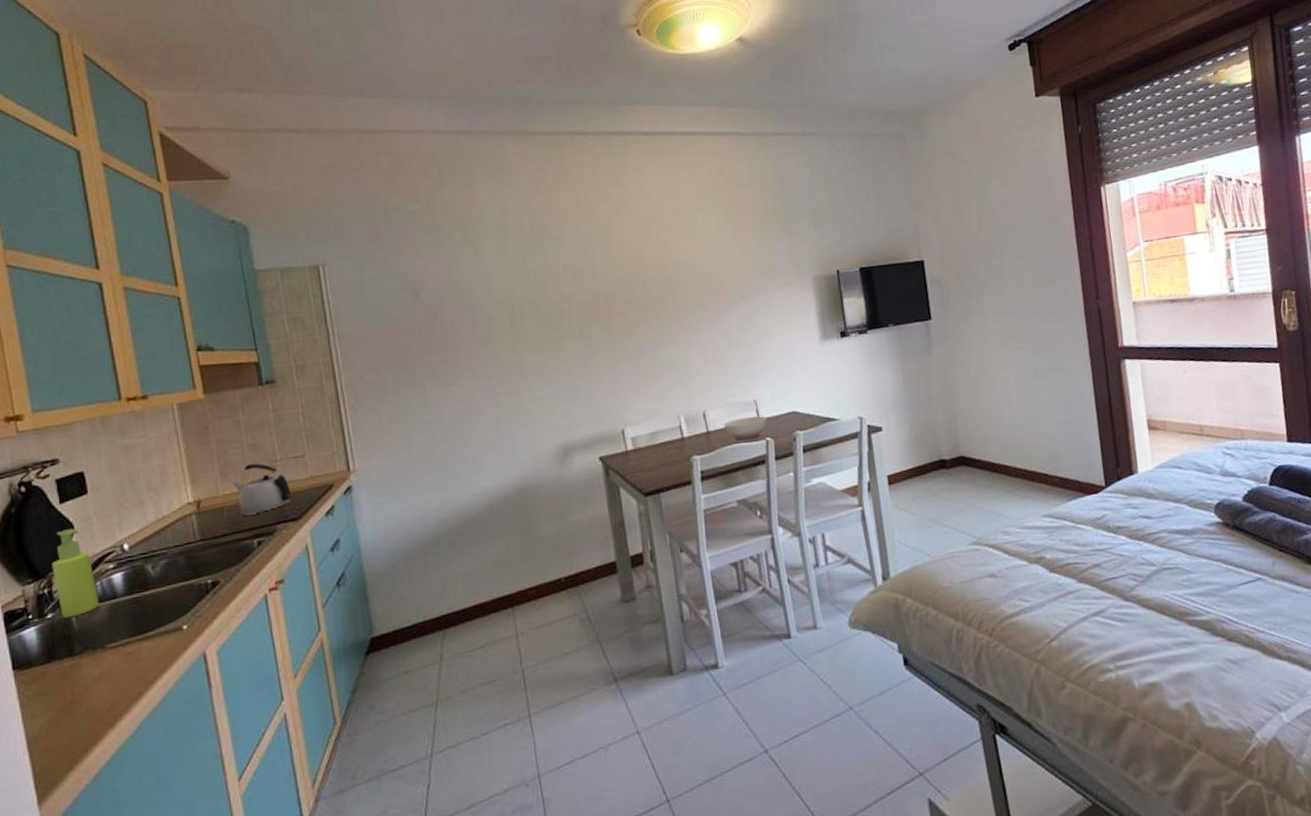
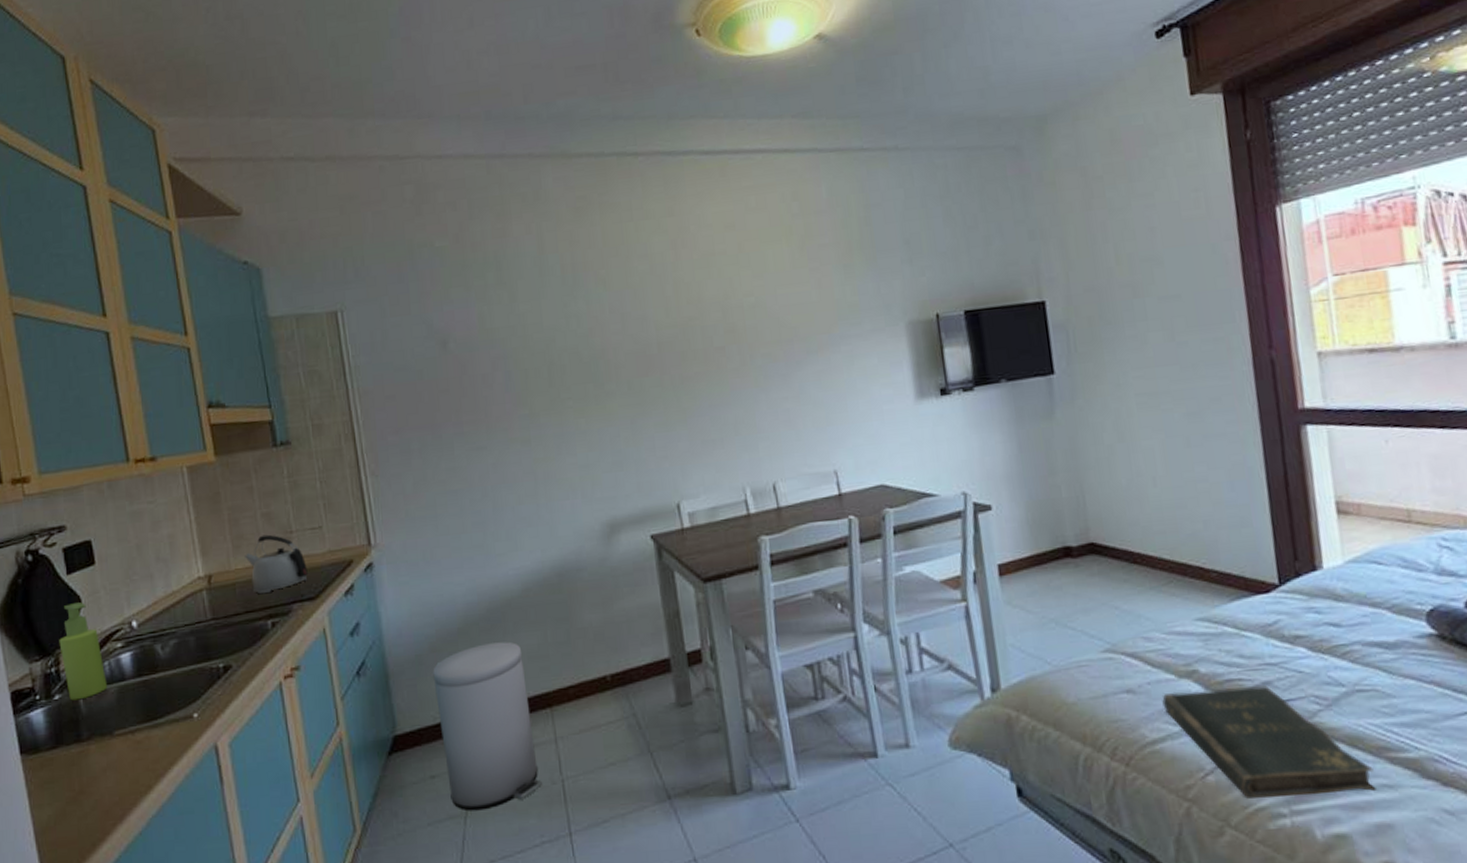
pedal bin: none [406,551,505,701] -> present [432,641,542,811]
bowl: present [723,416,767,441] -> none [797,489,850,519]
bible: none [1016,567,1179,658] -> present [1161,685,1377,799]

